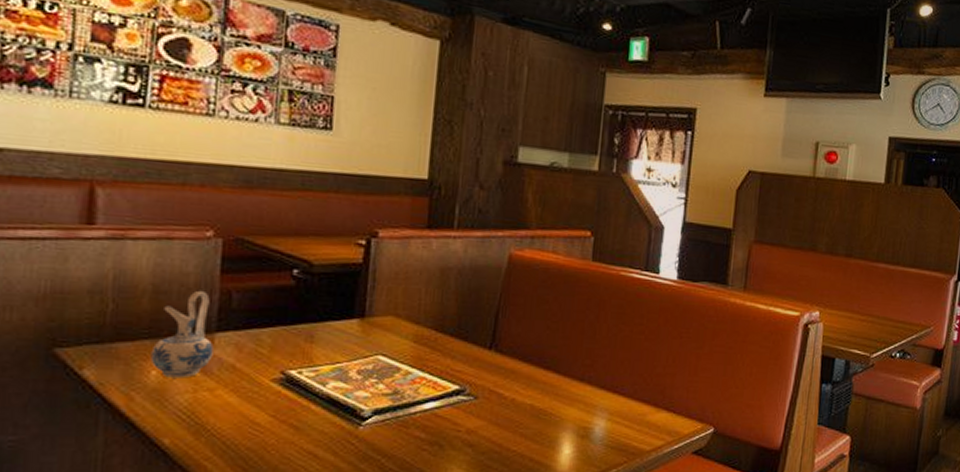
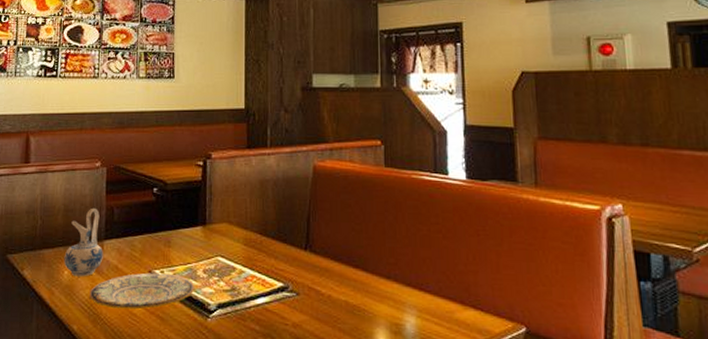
plate: none [189,373,345,418] -> present [89,272,195,310]

